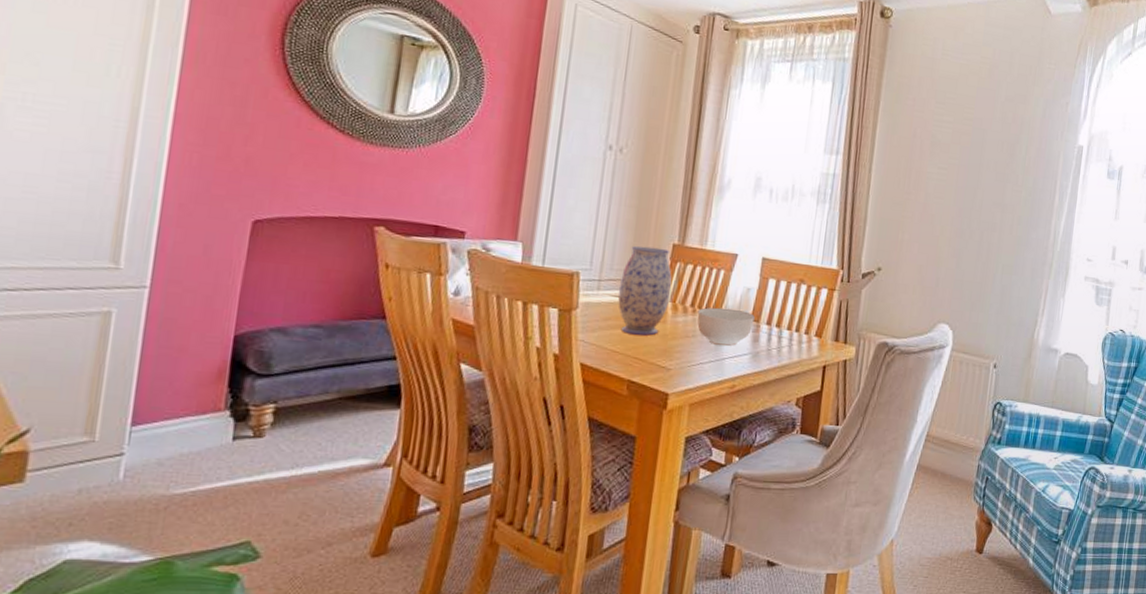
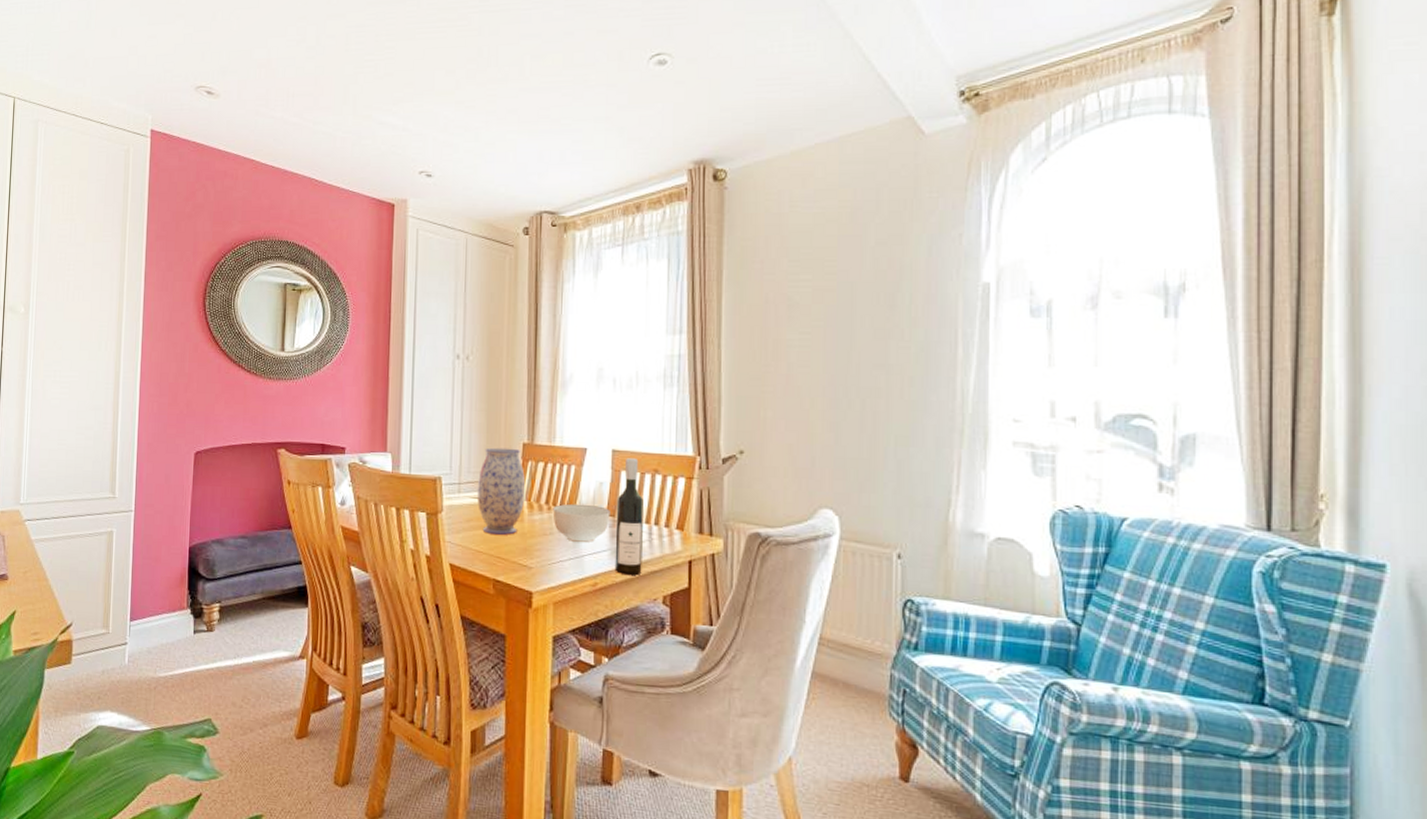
bottle: none [753,266,788,379] -> present [614,458,644,576]

